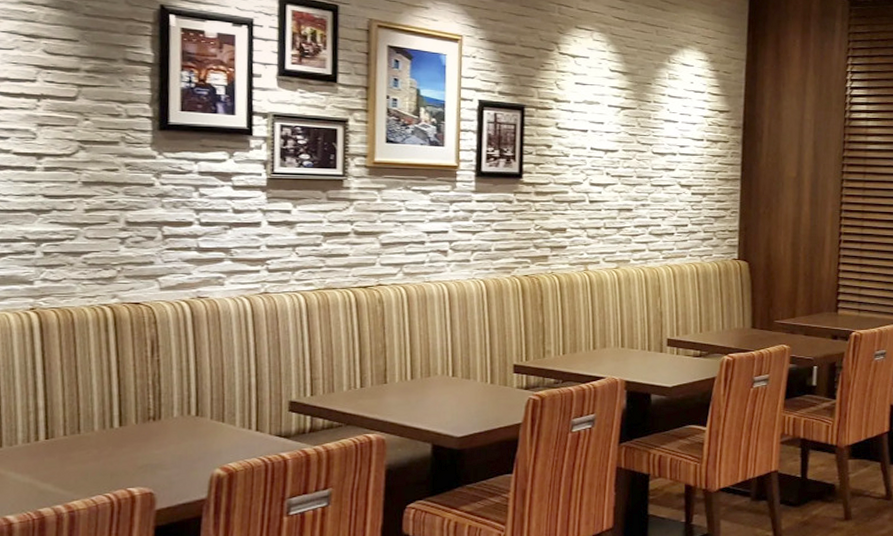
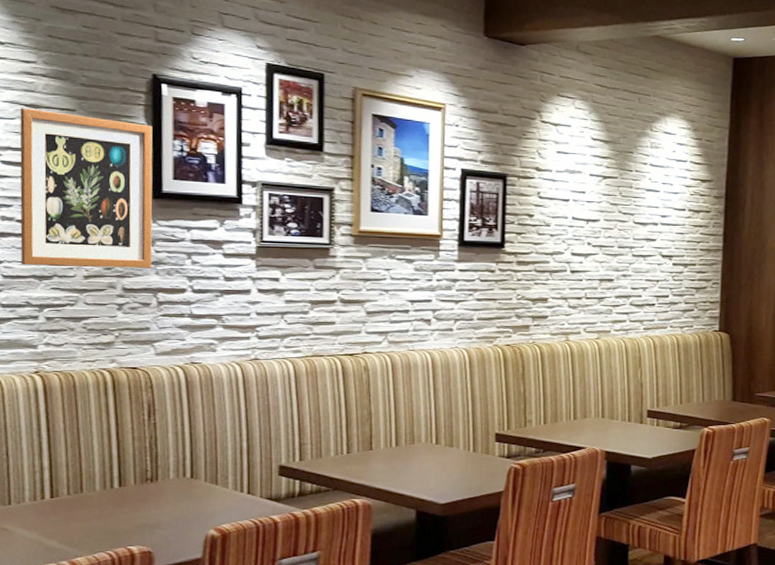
wall art: none [17,38,160,201] -> present [20,108,153,268]

